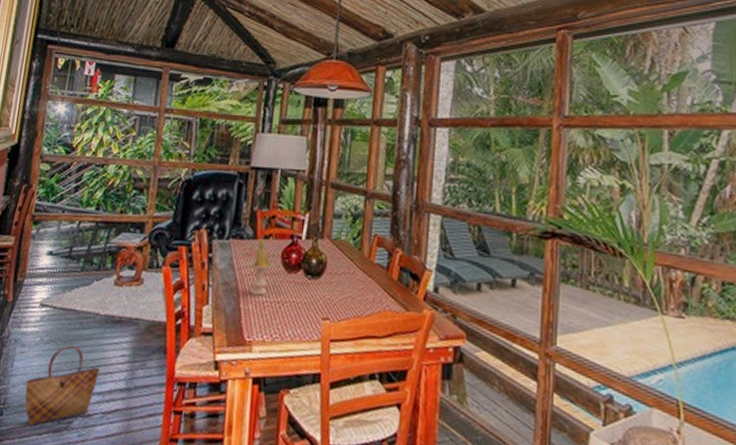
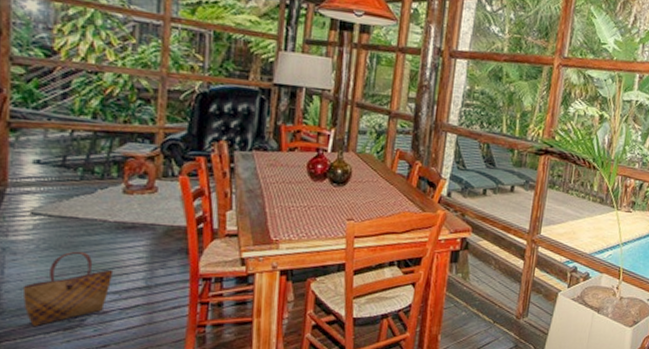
candle: present [246,239,274,296] -> none [271,151,300,201]

